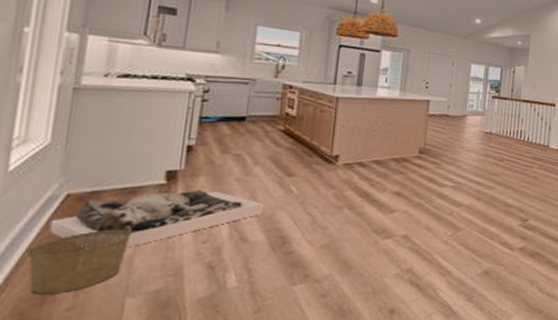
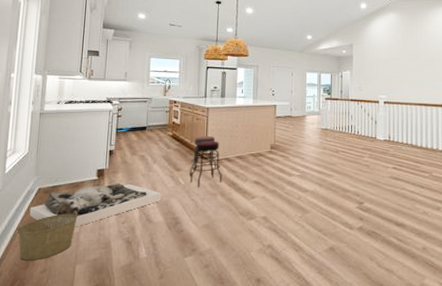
bar stool: none [306,133,352,199] -> present [190,136,222,188]

